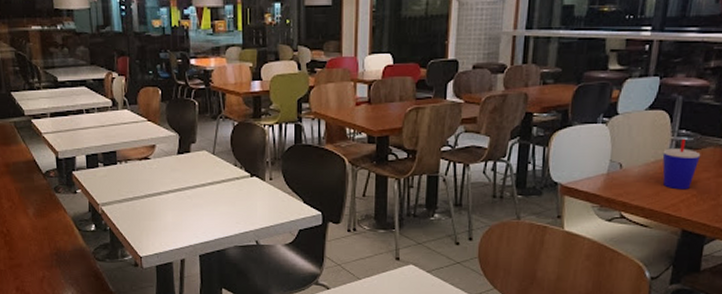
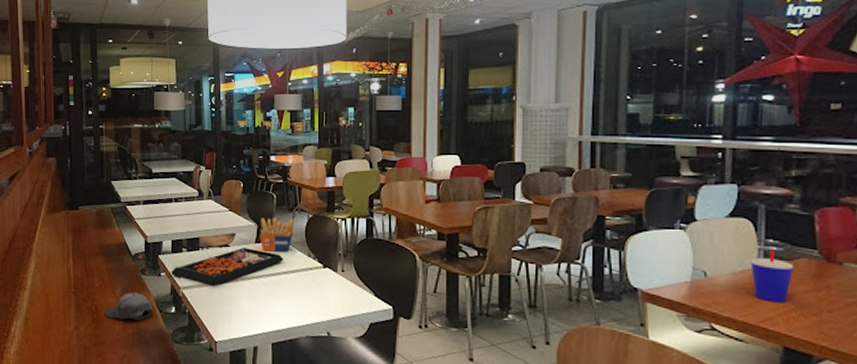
baseball cap: none [18,211,71,240] -> present [104,292,153,321]
food tray: none [88,159,208,202] -> present [171,247,283,287]
french fries: none [182,126,218,162] -> present [259,217,294,252]

